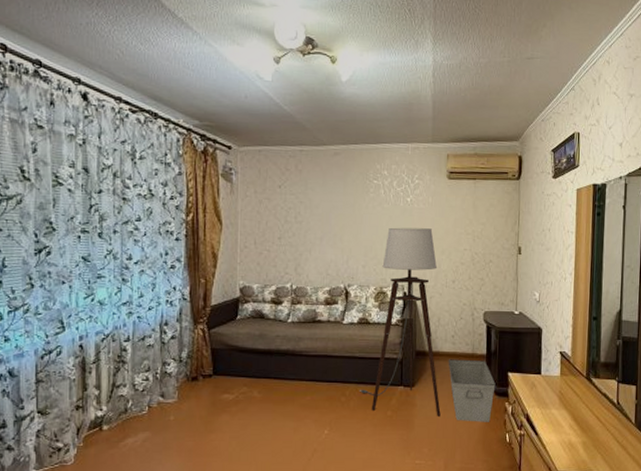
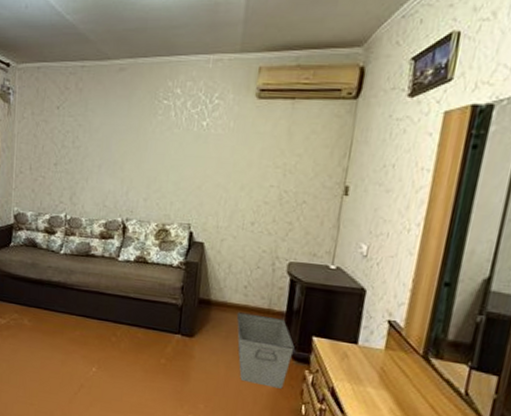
floor lamp: present [359,227,441,416] -> none [131,156,234,373]

